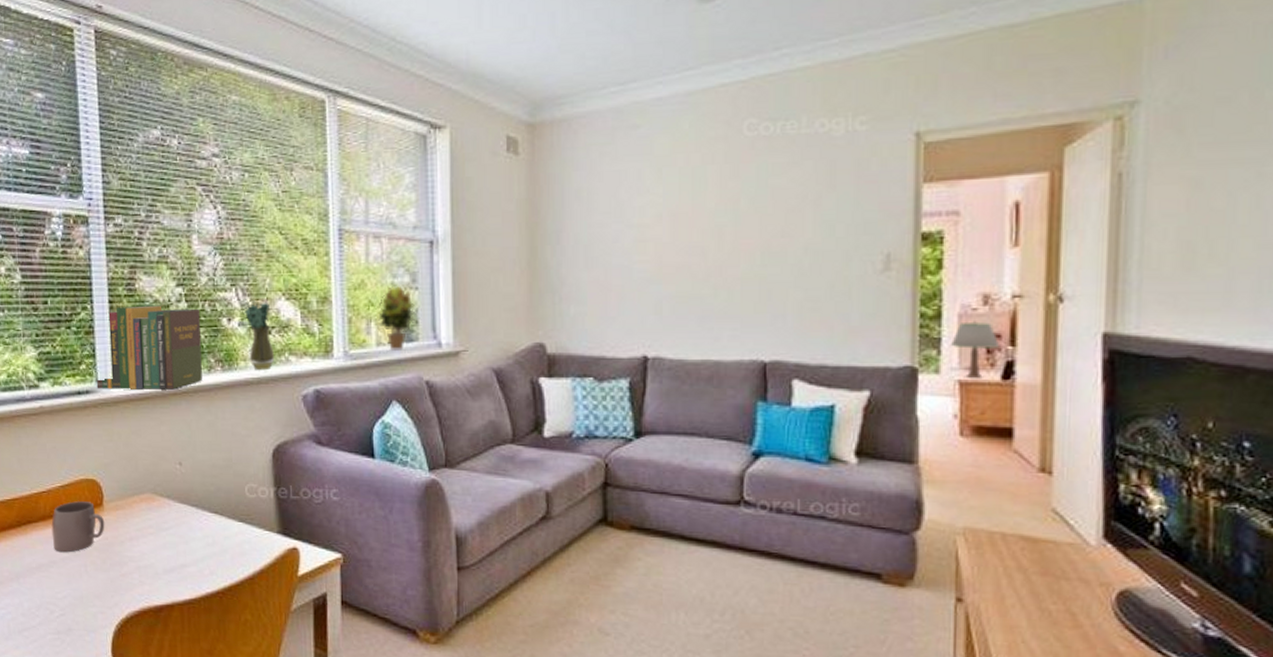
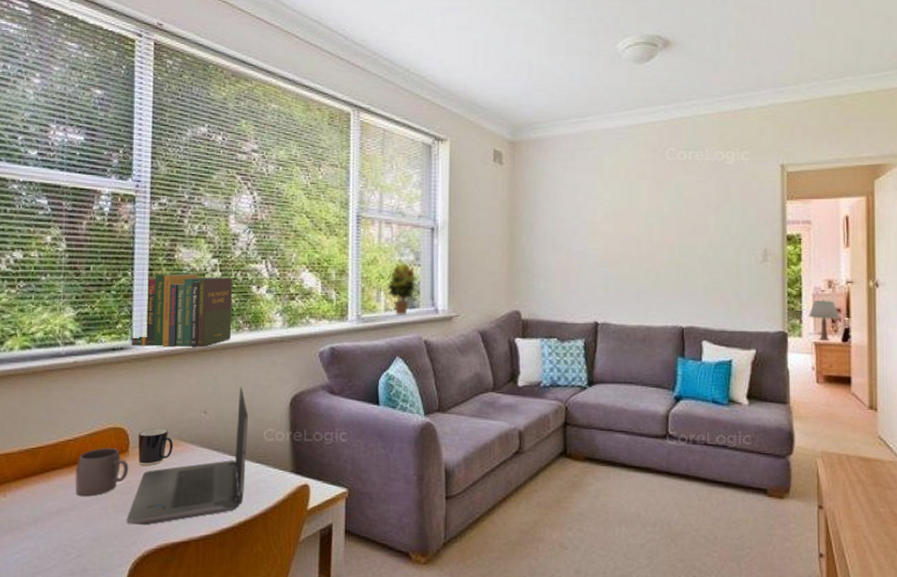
laptop computer: none [107,435,228,585] -> present [126,387,248,524]
mug: none [111,481,150,521] -> present [138,429,174,465]
vase: present [242,300,275,371] -> none [270,272,297,331]

